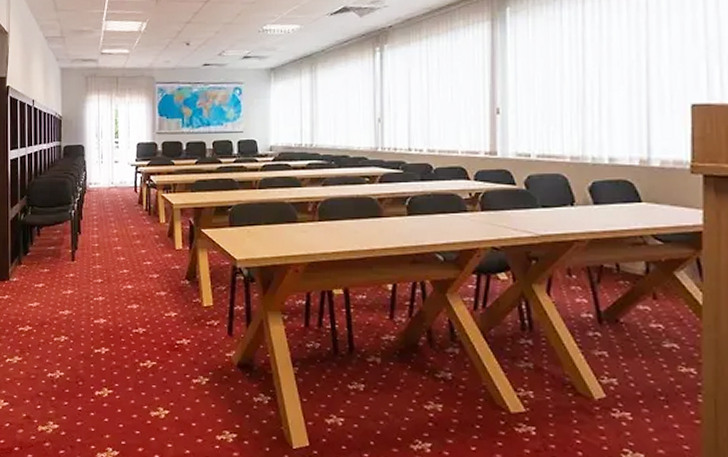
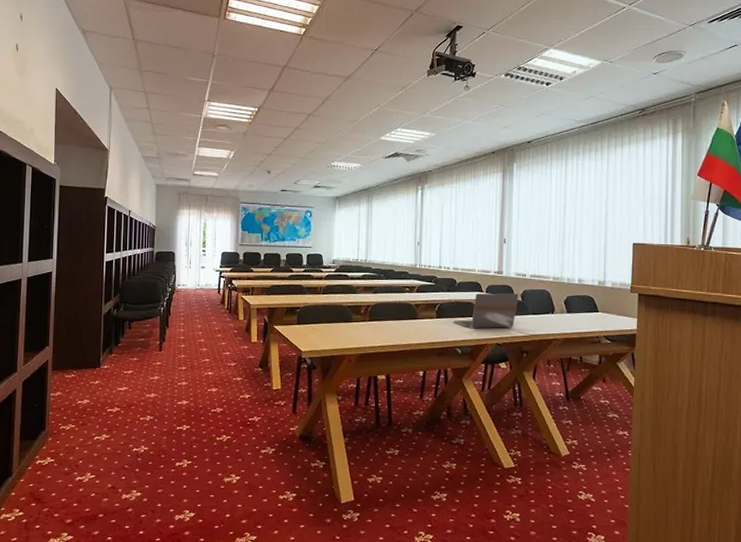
laptop: none [430,180,521,228] -> present [453,293,519,329]

